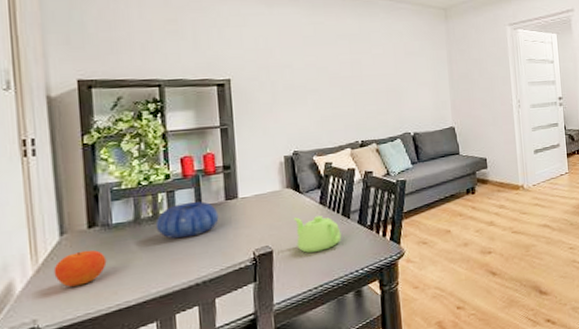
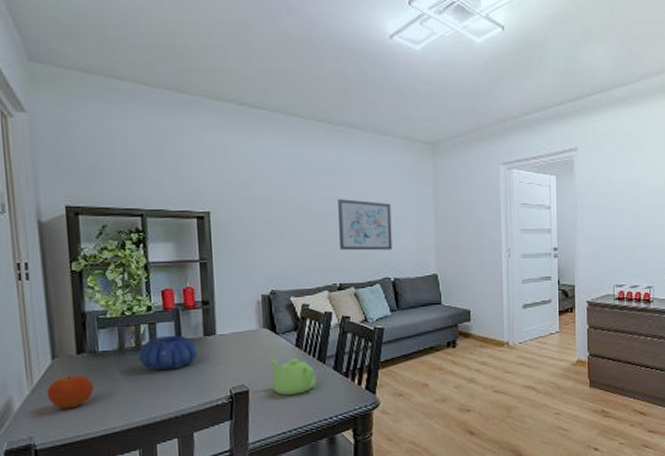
wall art: none [357,62,411,109] -> present [338,199,393,251]

